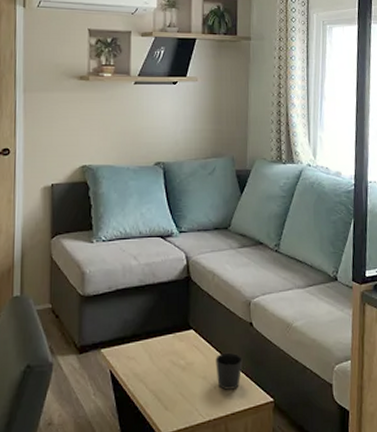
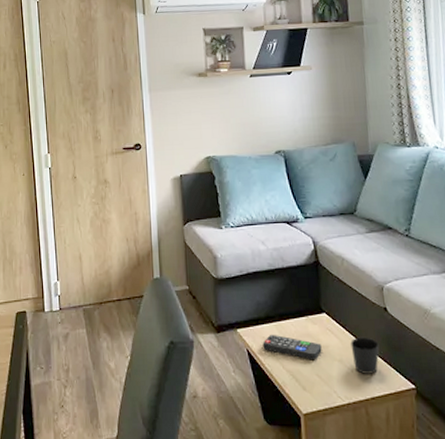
remote control: none [127,353,187,379] -> present [262,334,322,360]

